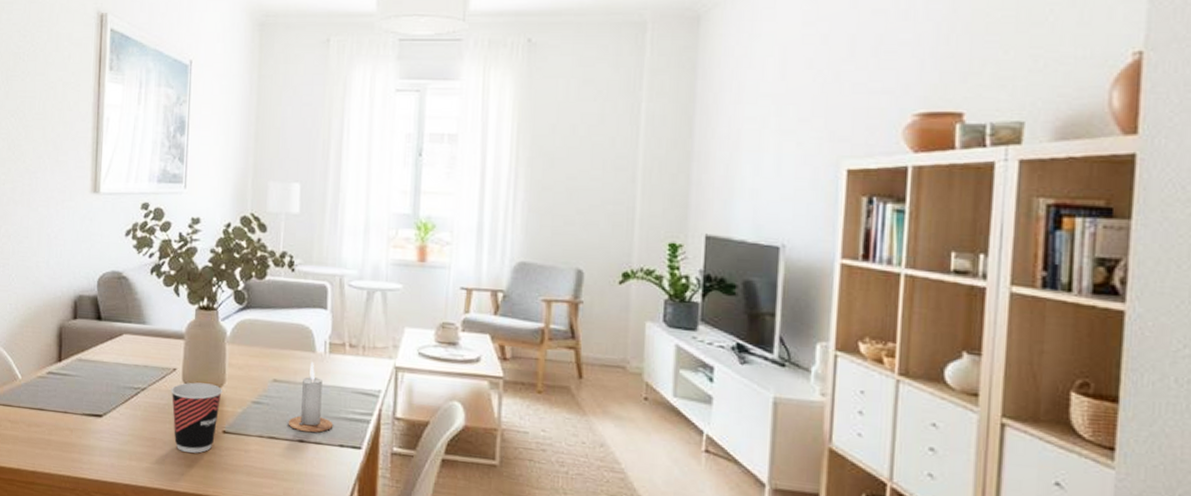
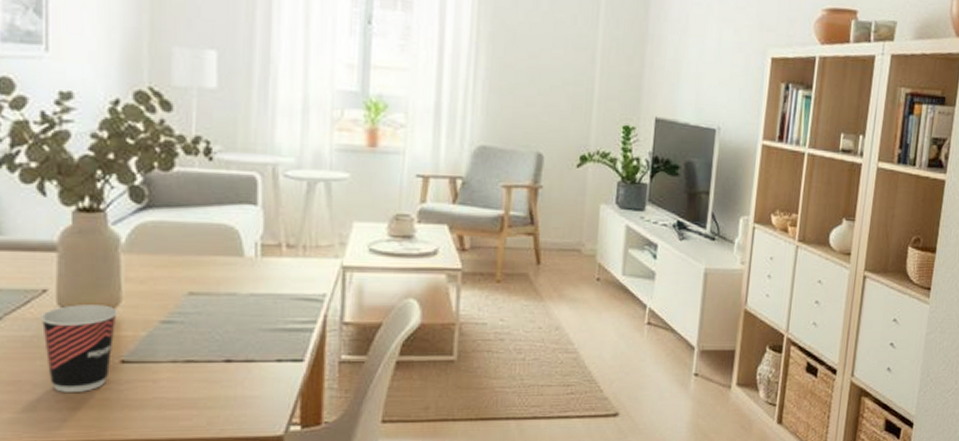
candle: present [288,361,334,433] -> none [210,267,269,350]

